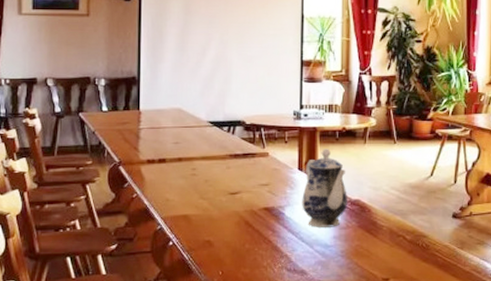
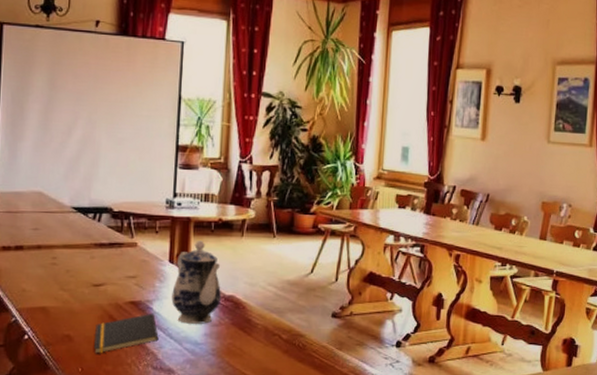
notepad: none [233,218,291,258] -> present [94,313,159,354]

